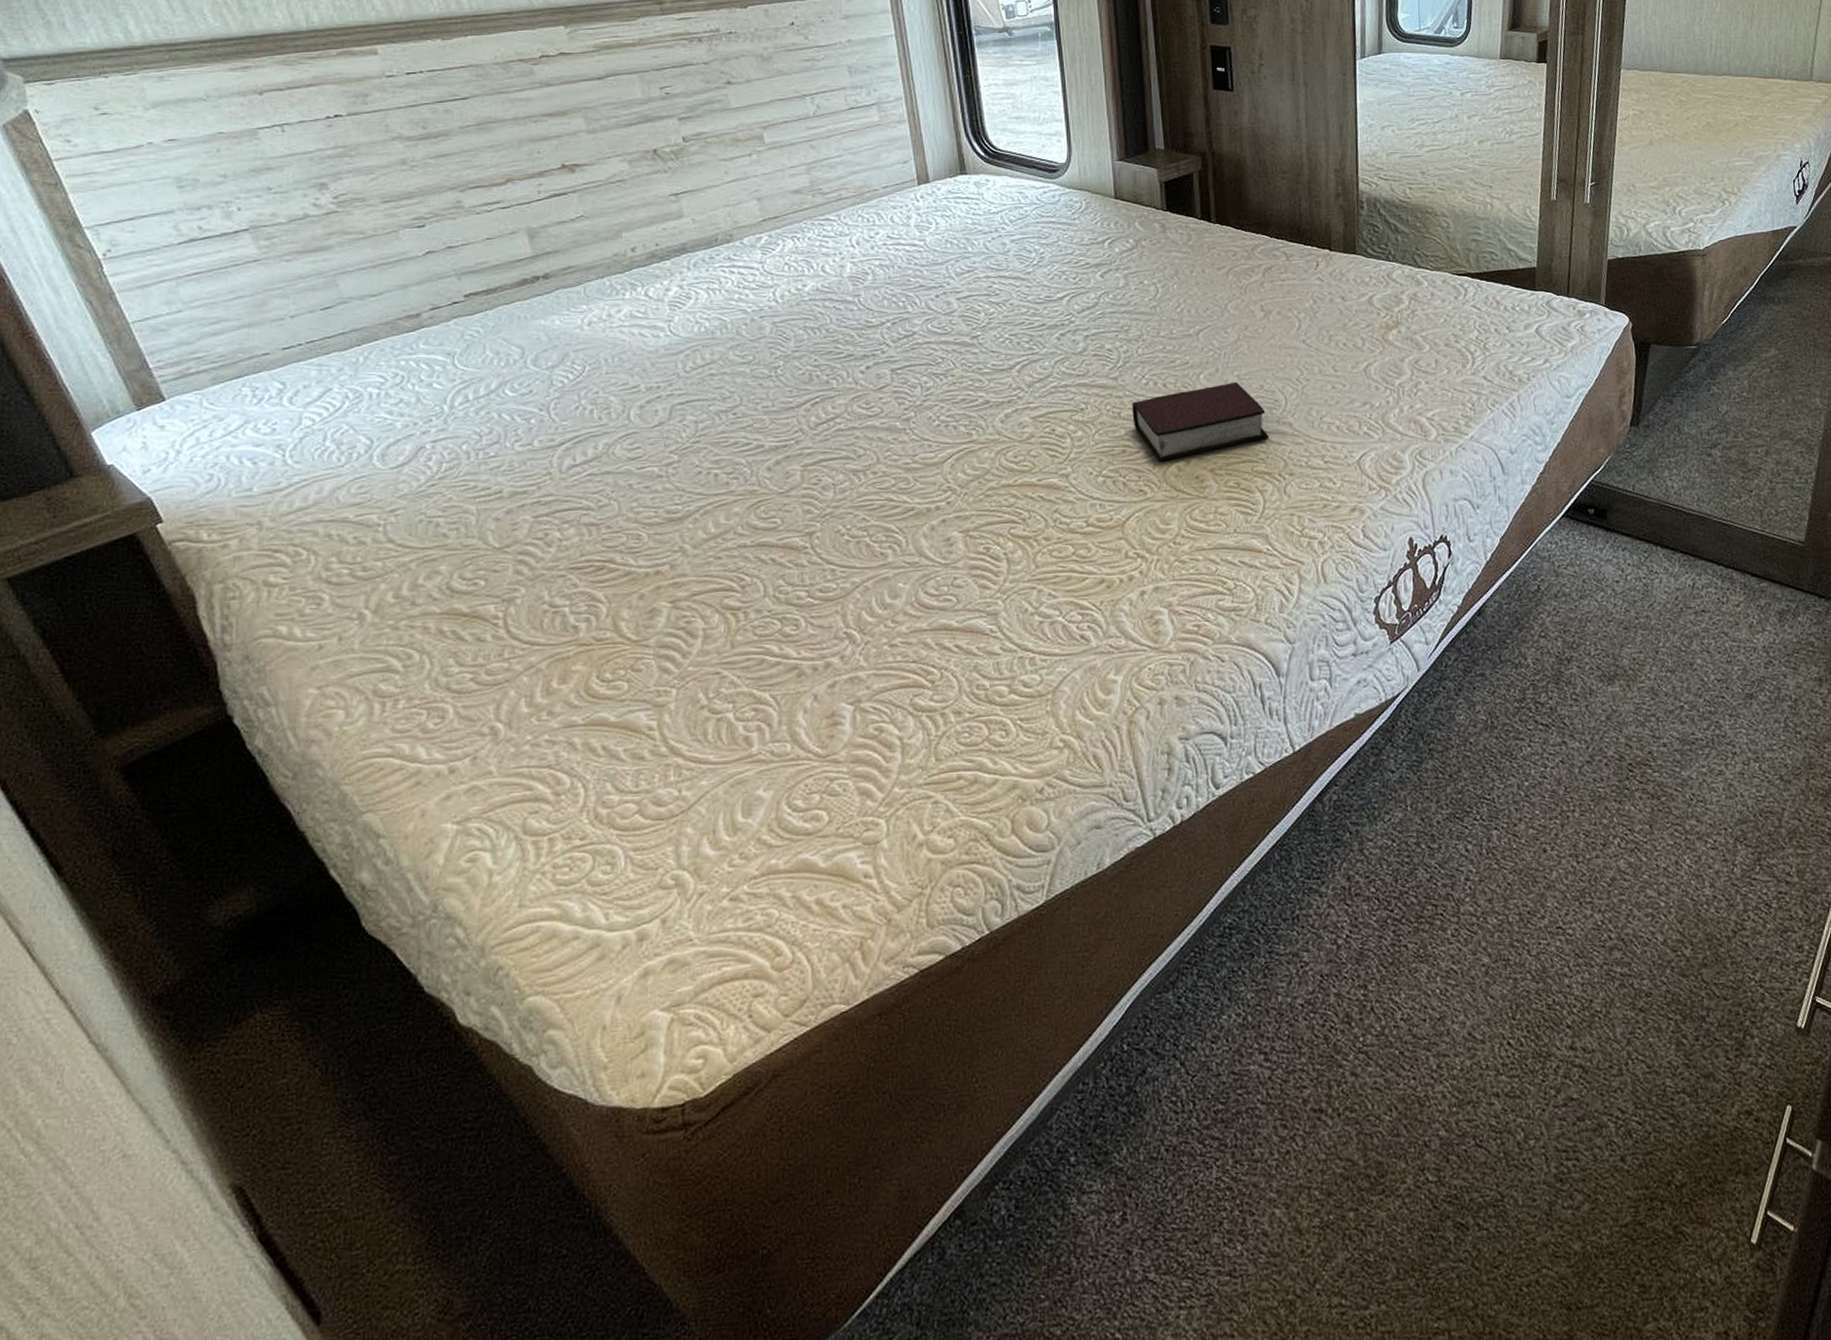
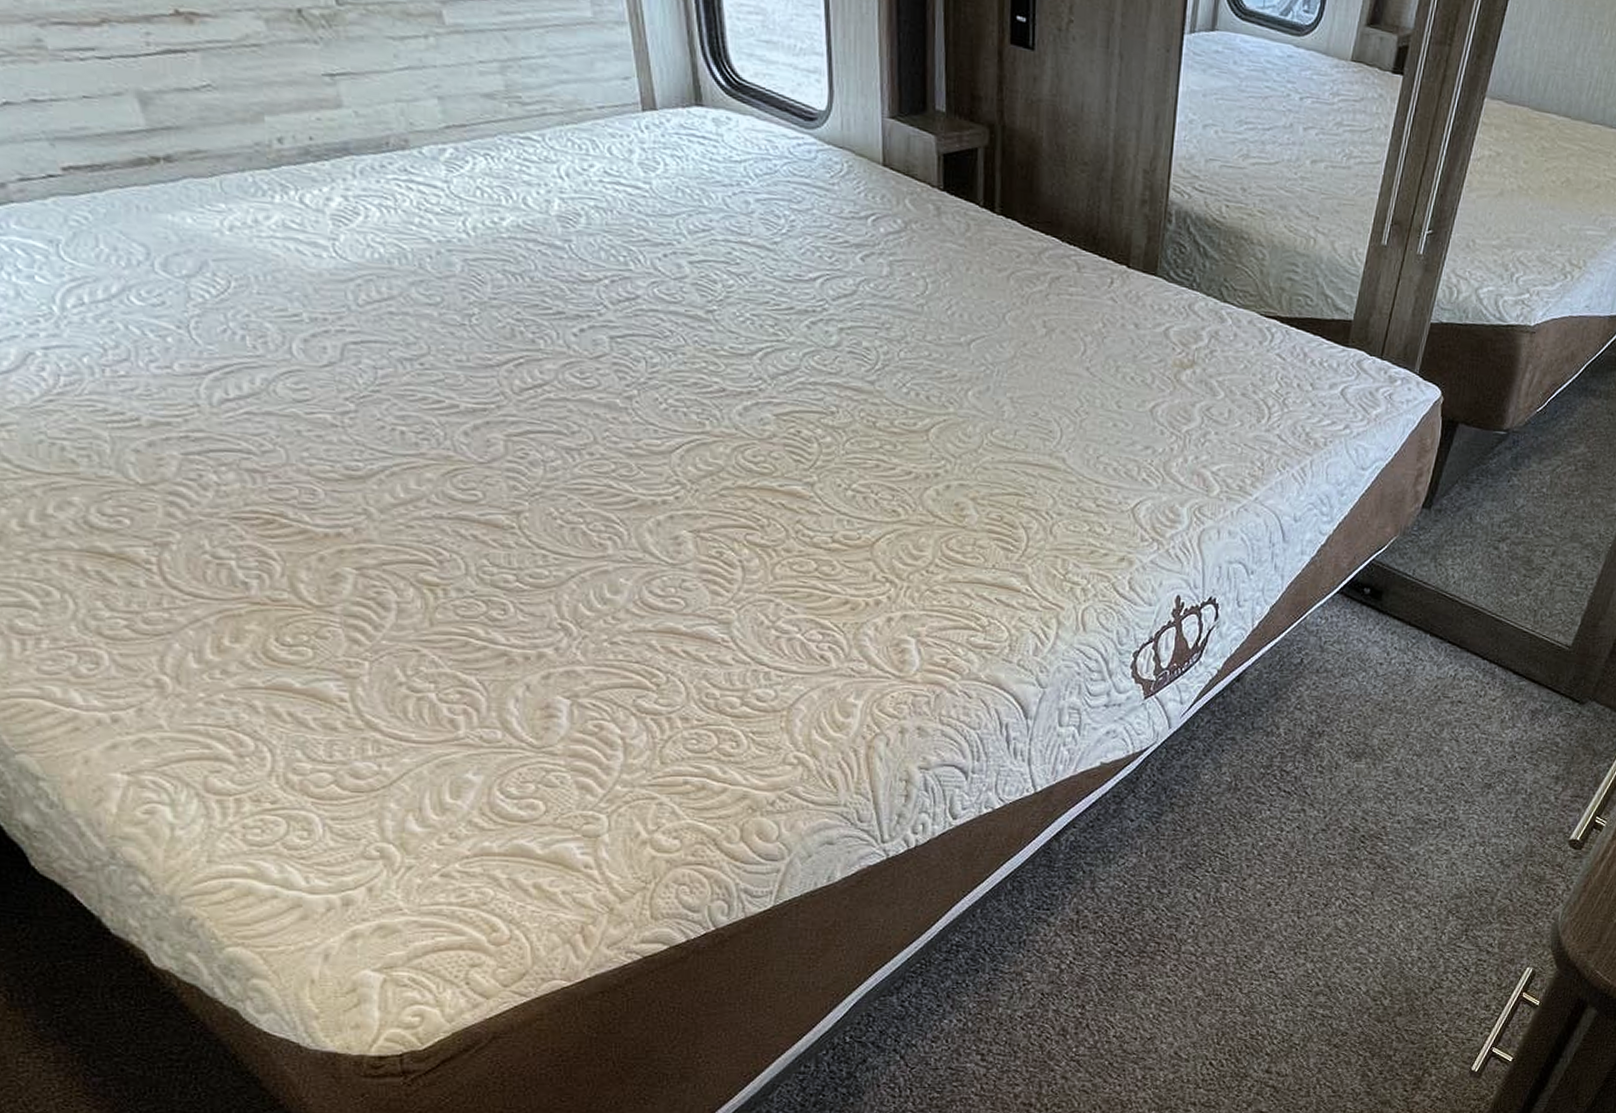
bible: present [1132,381,1269,462] -> none [889,404,1040,483]

